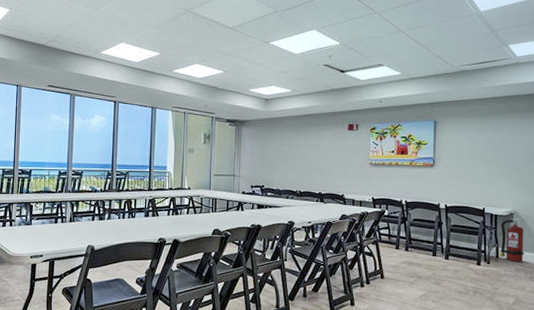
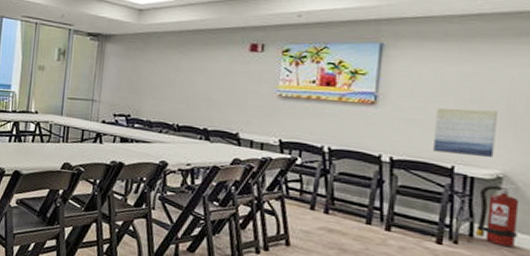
wall art: none [472,166,508,199] -> present [433,108,497,157]

